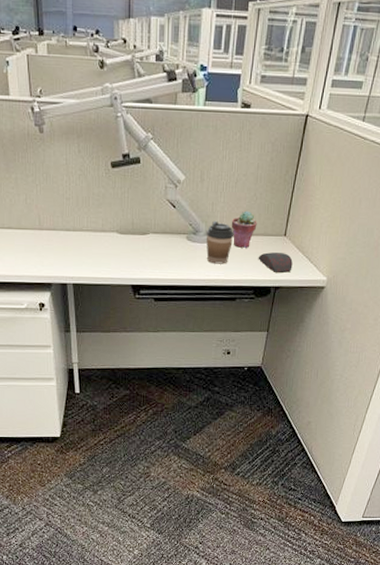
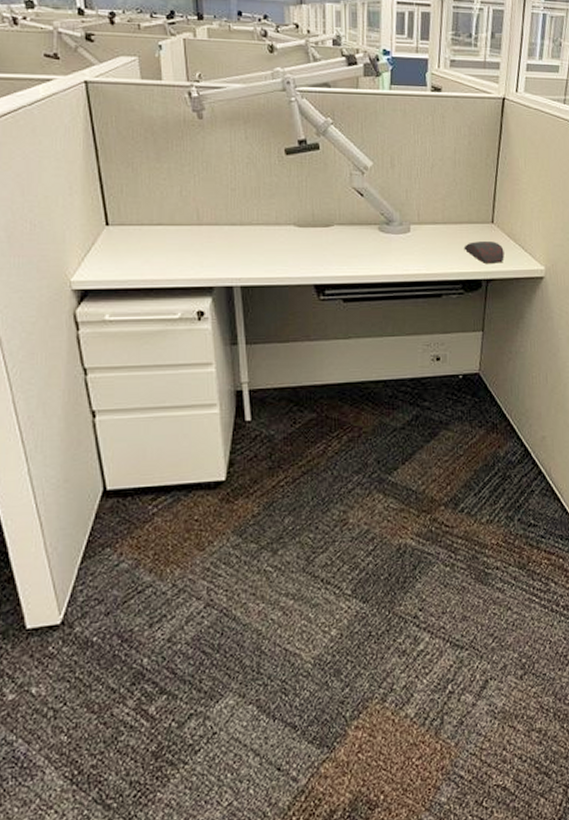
coffee cup: present [206,220,234,264] -> none [401,209,434,257]
potted succulent: present [231,210,257,248] -> none [429,197,460,237]

